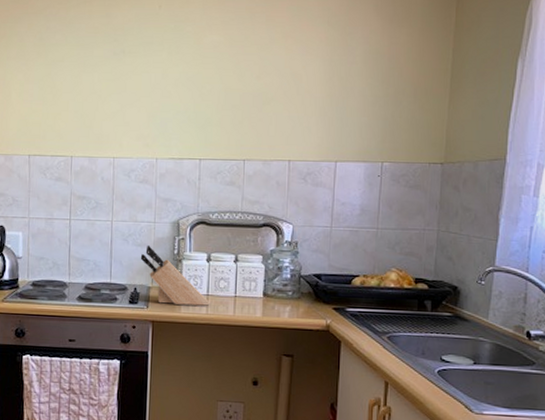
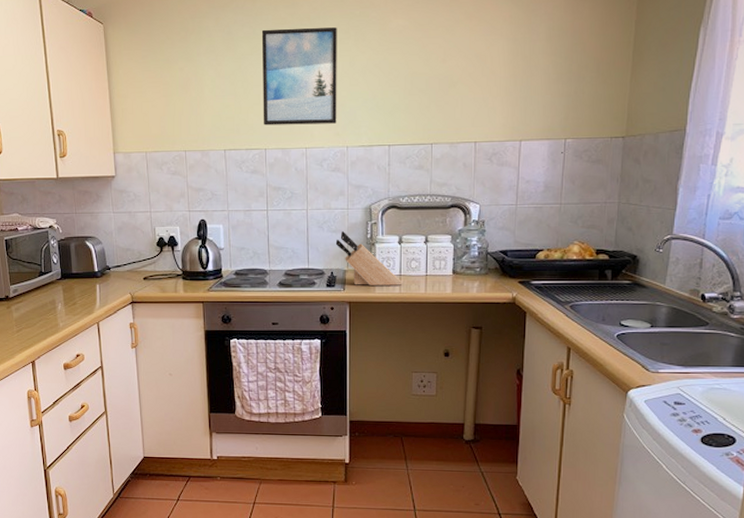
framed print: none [70,37,151,135] -> present [261,27,337,126]

